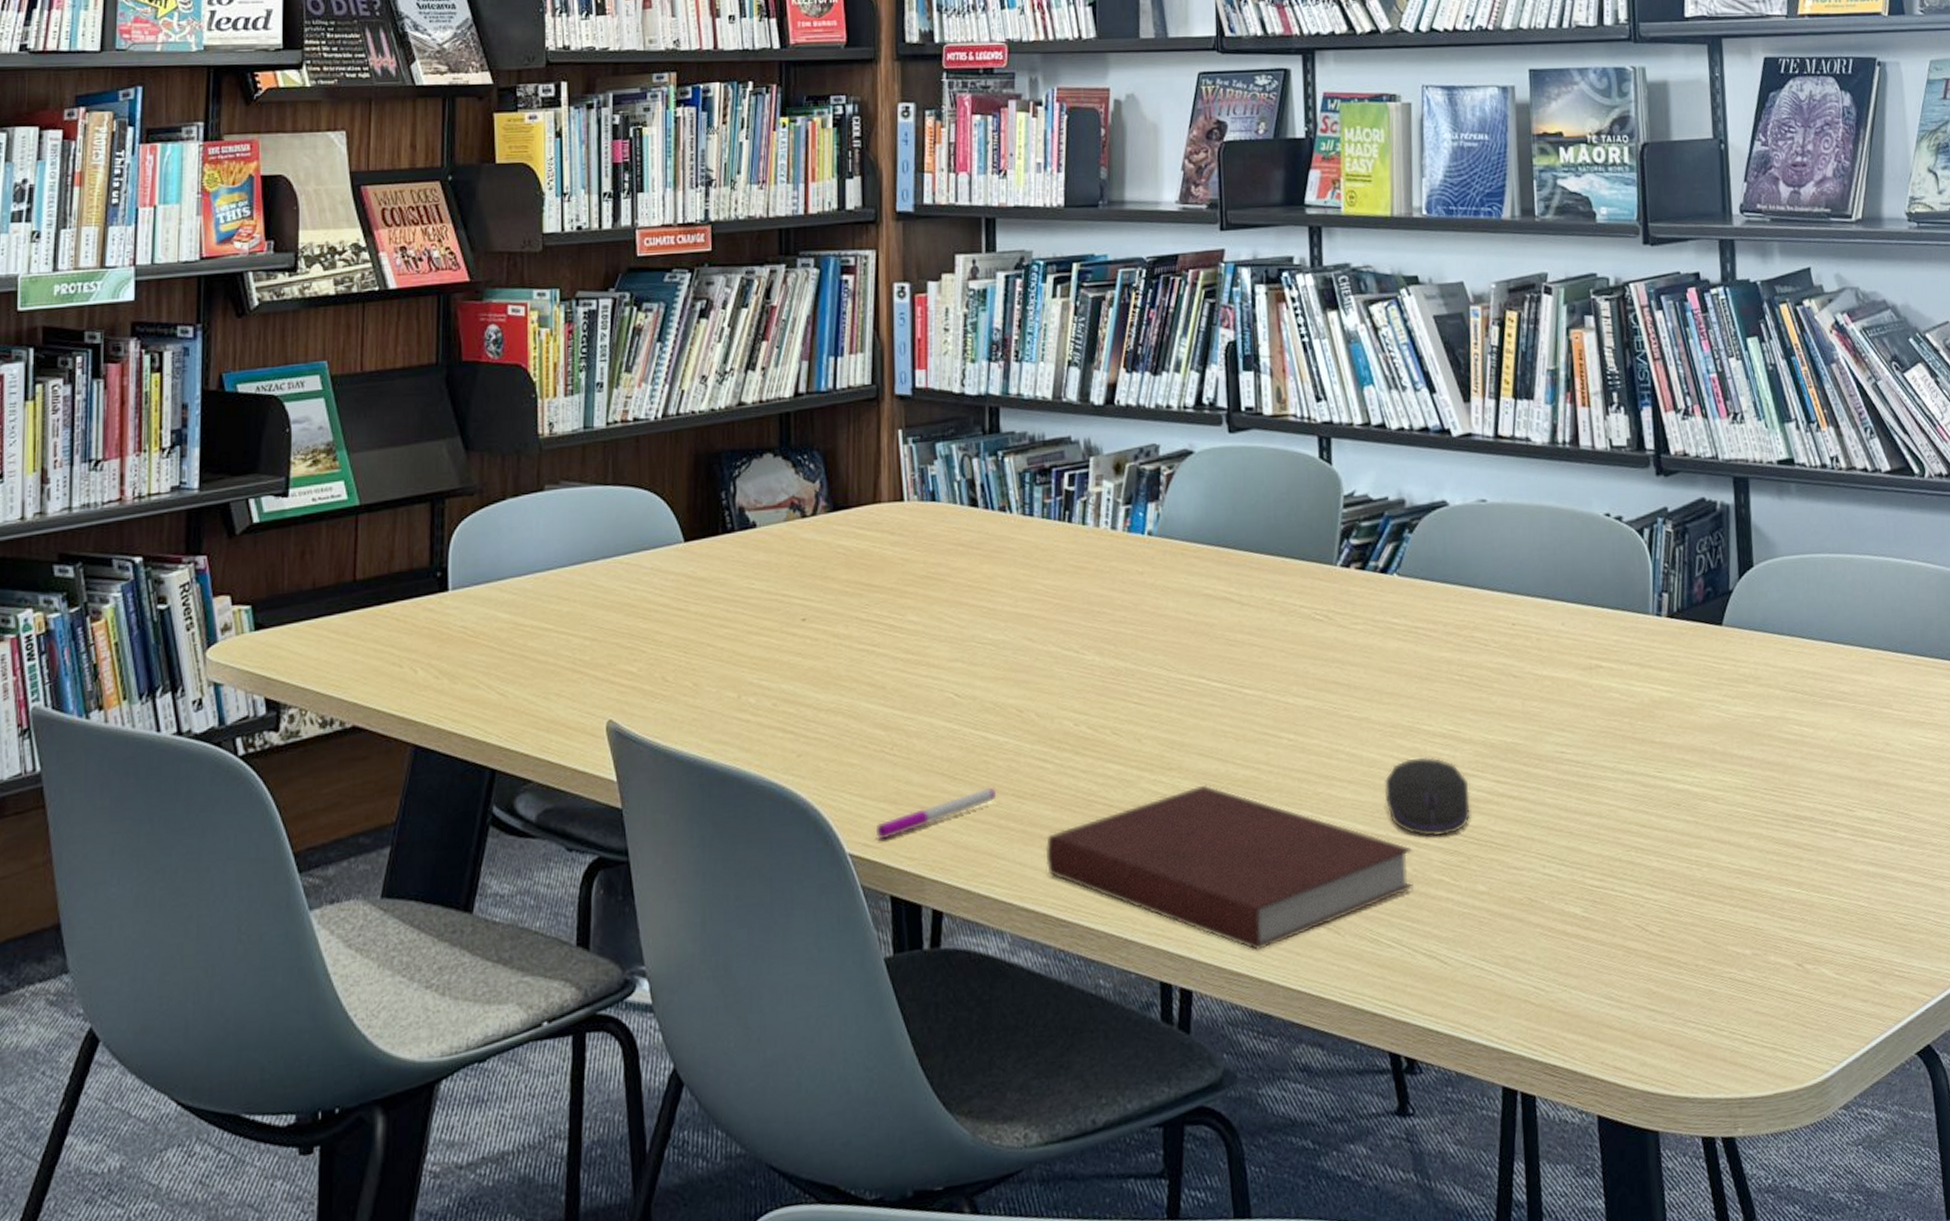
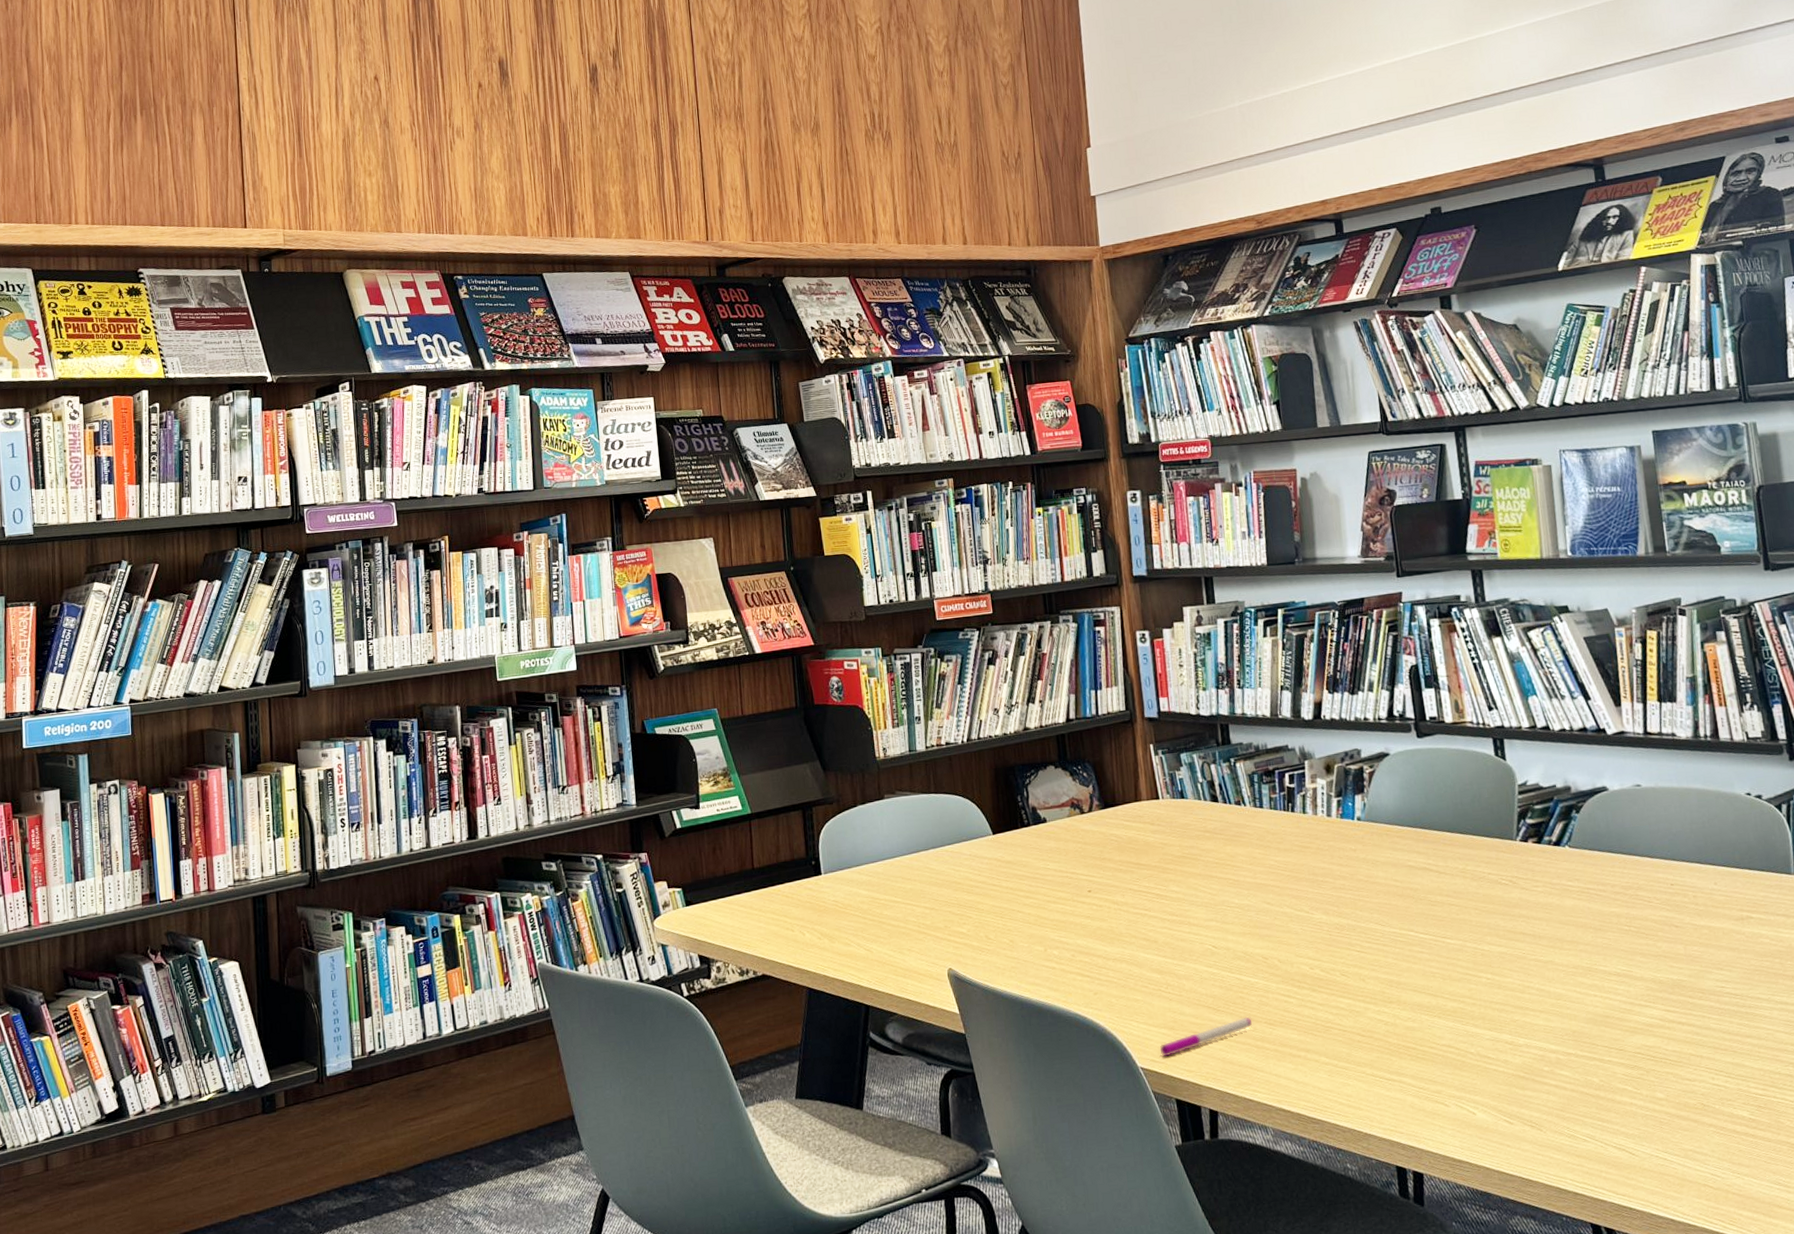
notebook: present [1045,784,1414,952] -> none [1295,1014,1602,1144]
computer mouse: present [1384,757,1470,837] -> none [1571,991,1646,1055]

